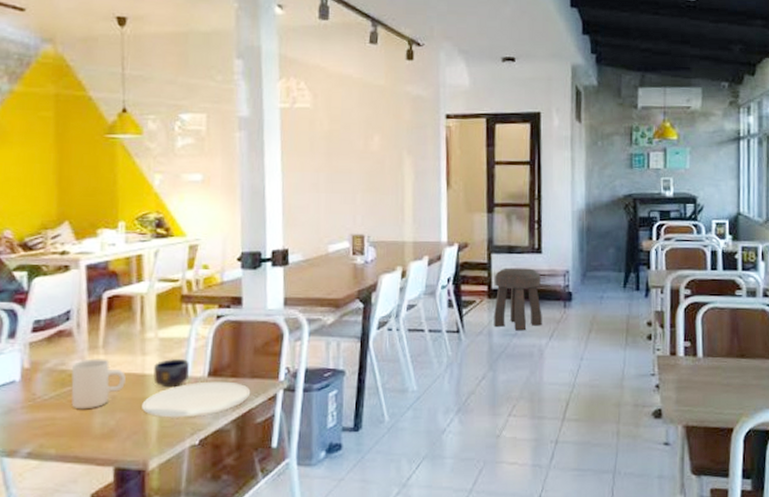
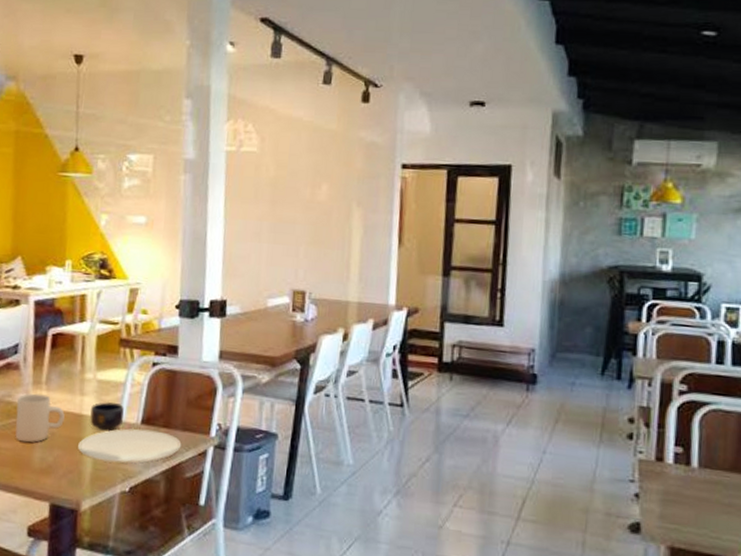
stool: present [494,268,542,331] -> none [443,340,501,413]

